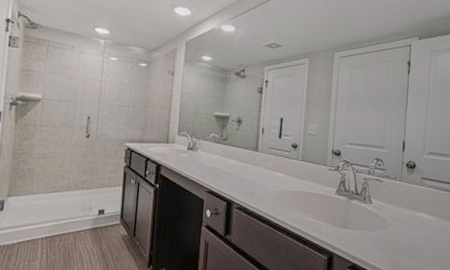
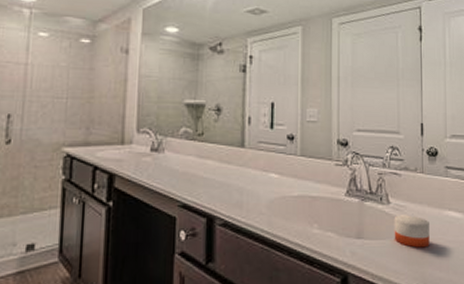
candle: none [373,213,404,240] -> present [394,215,430,248]

